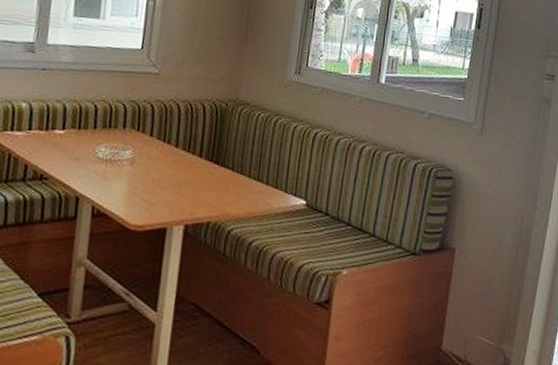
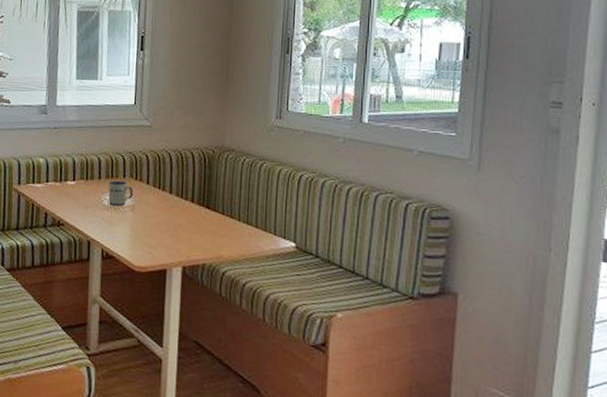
mug: none [104,131,134,160] -> present [108,180,134,206]

